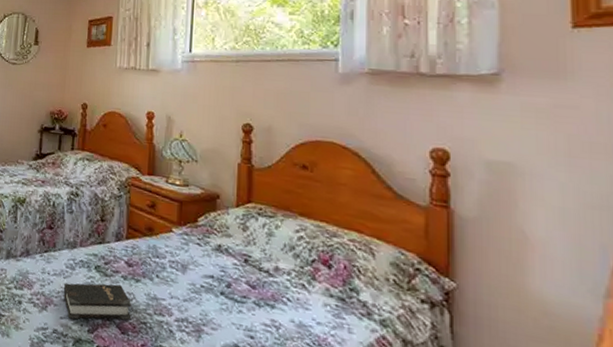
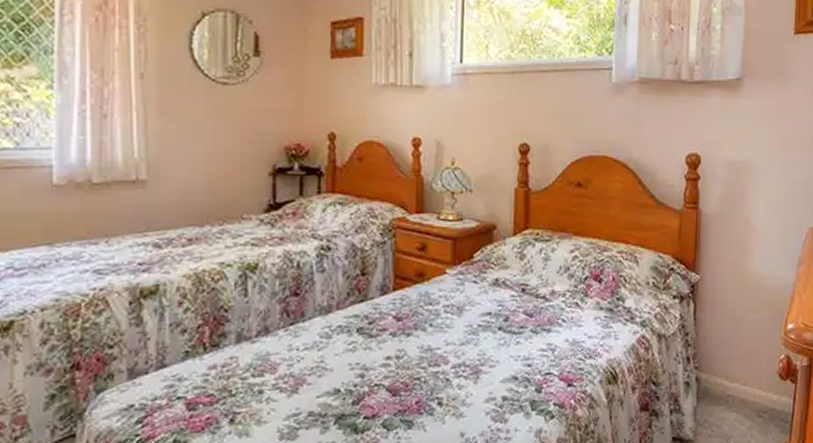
hardback book: present [64,283,132,320] -> none [319,344,404,395]

